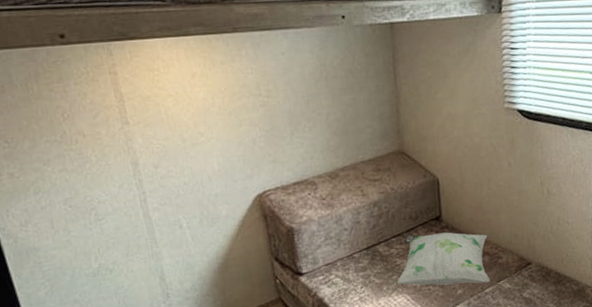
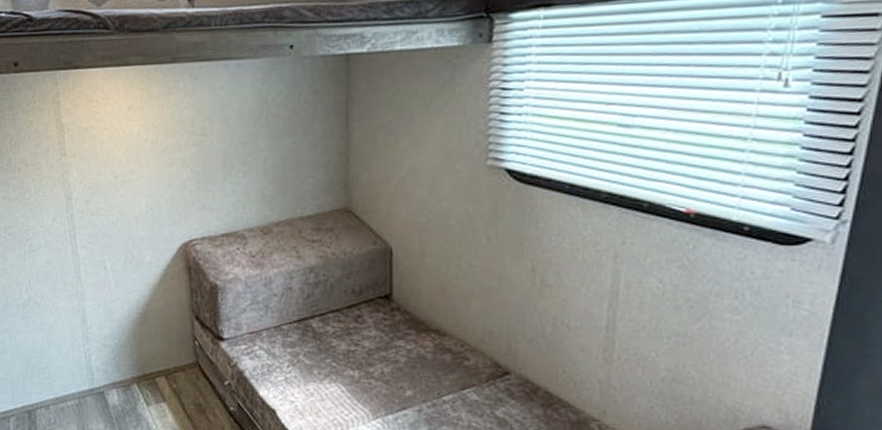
decorative pillow: present [396,232,490,286] -> none [330,312,451,389]

